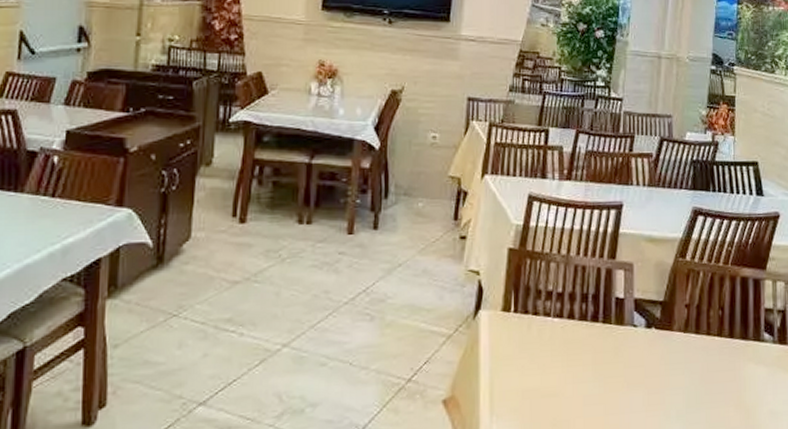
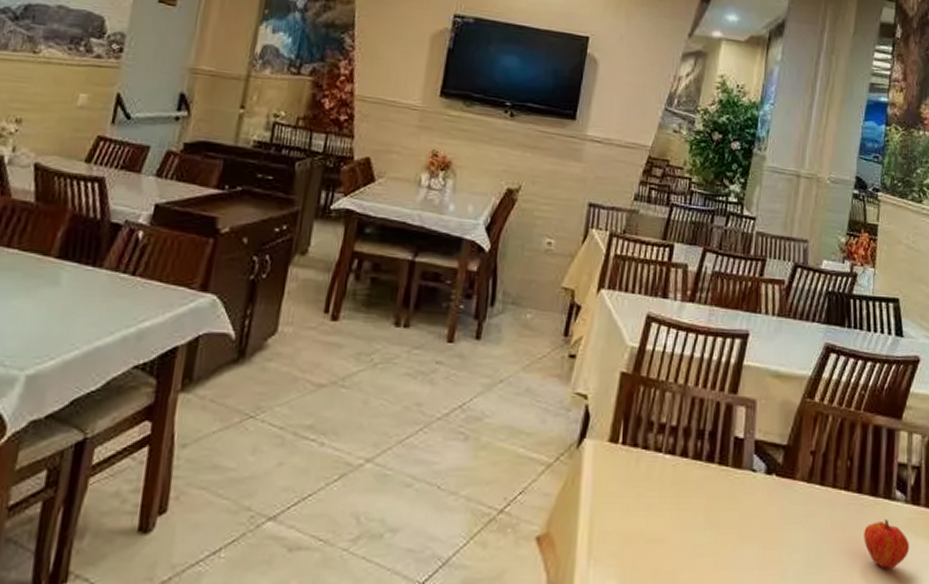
fruit: none [737,358,779,402] -> present [864,518,910,569]

